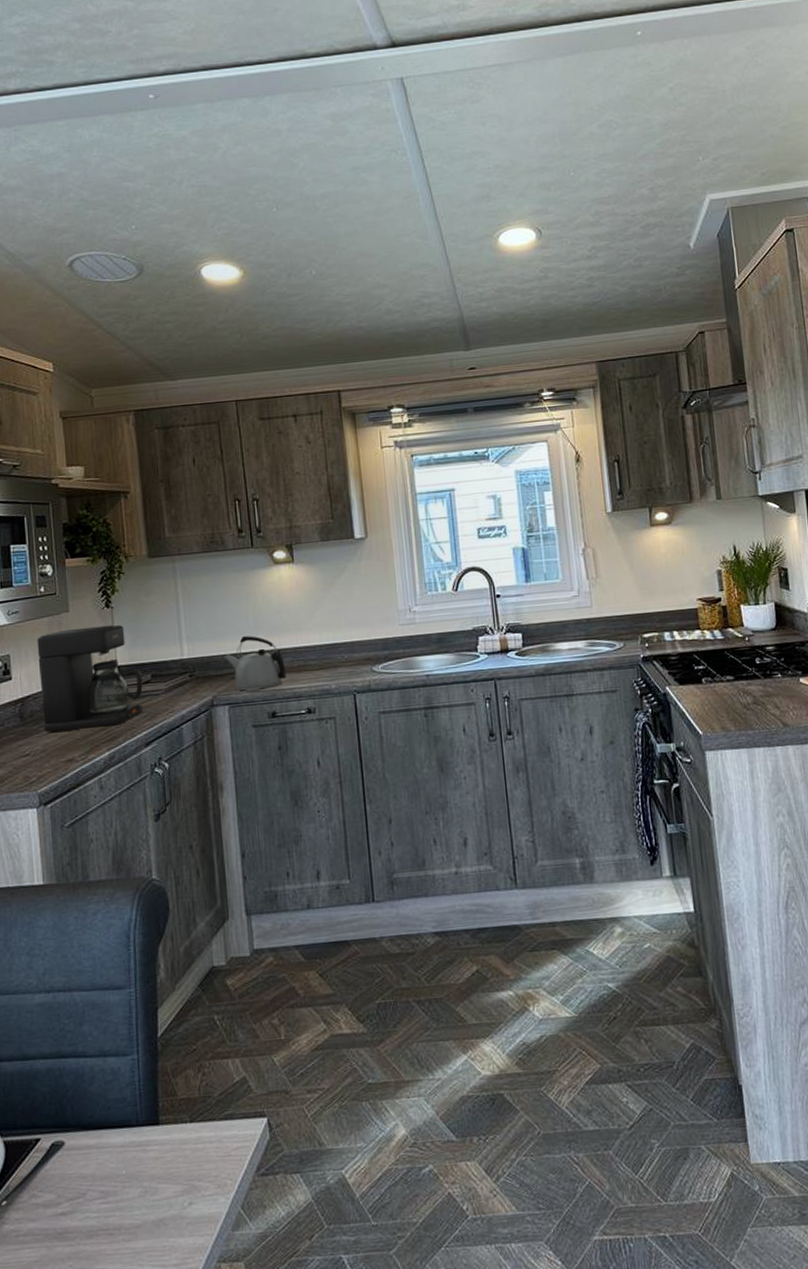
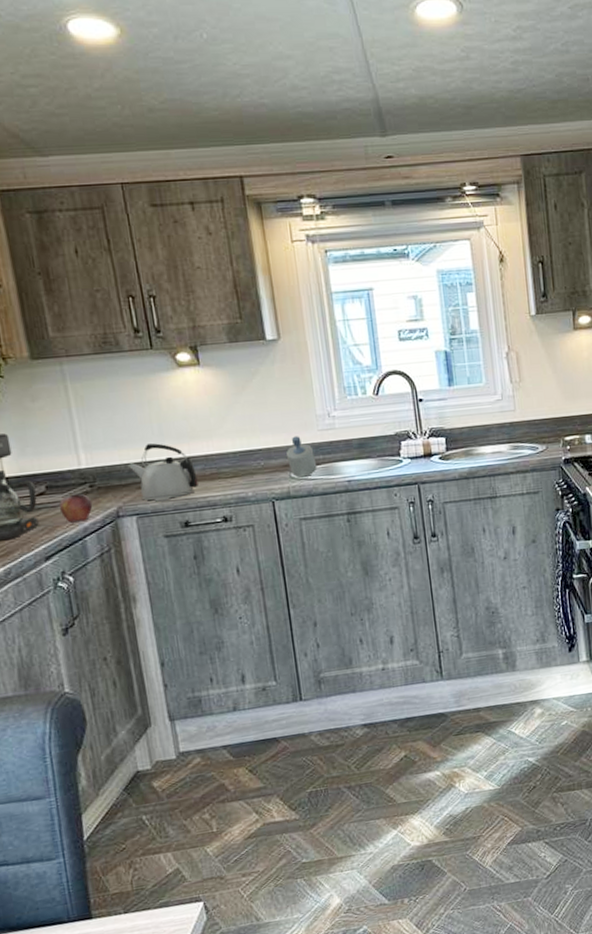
fruit: none [162,681,191,711] -> present [59,492,93,523]
soap dispenser: none [369,630,398,671] -> present [287,436,318,478]

